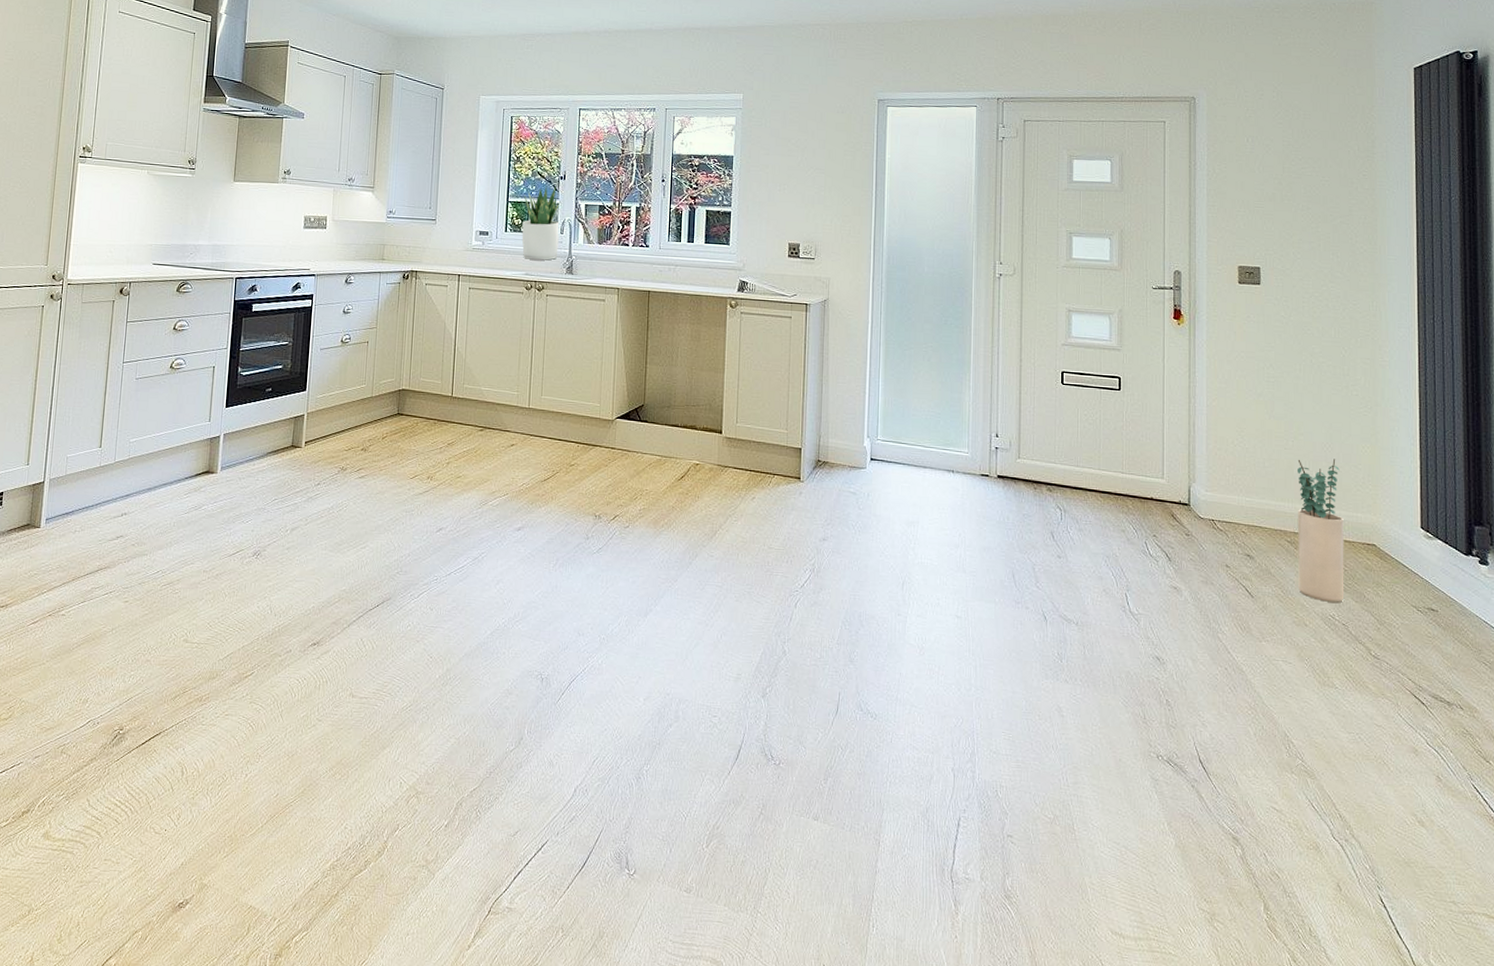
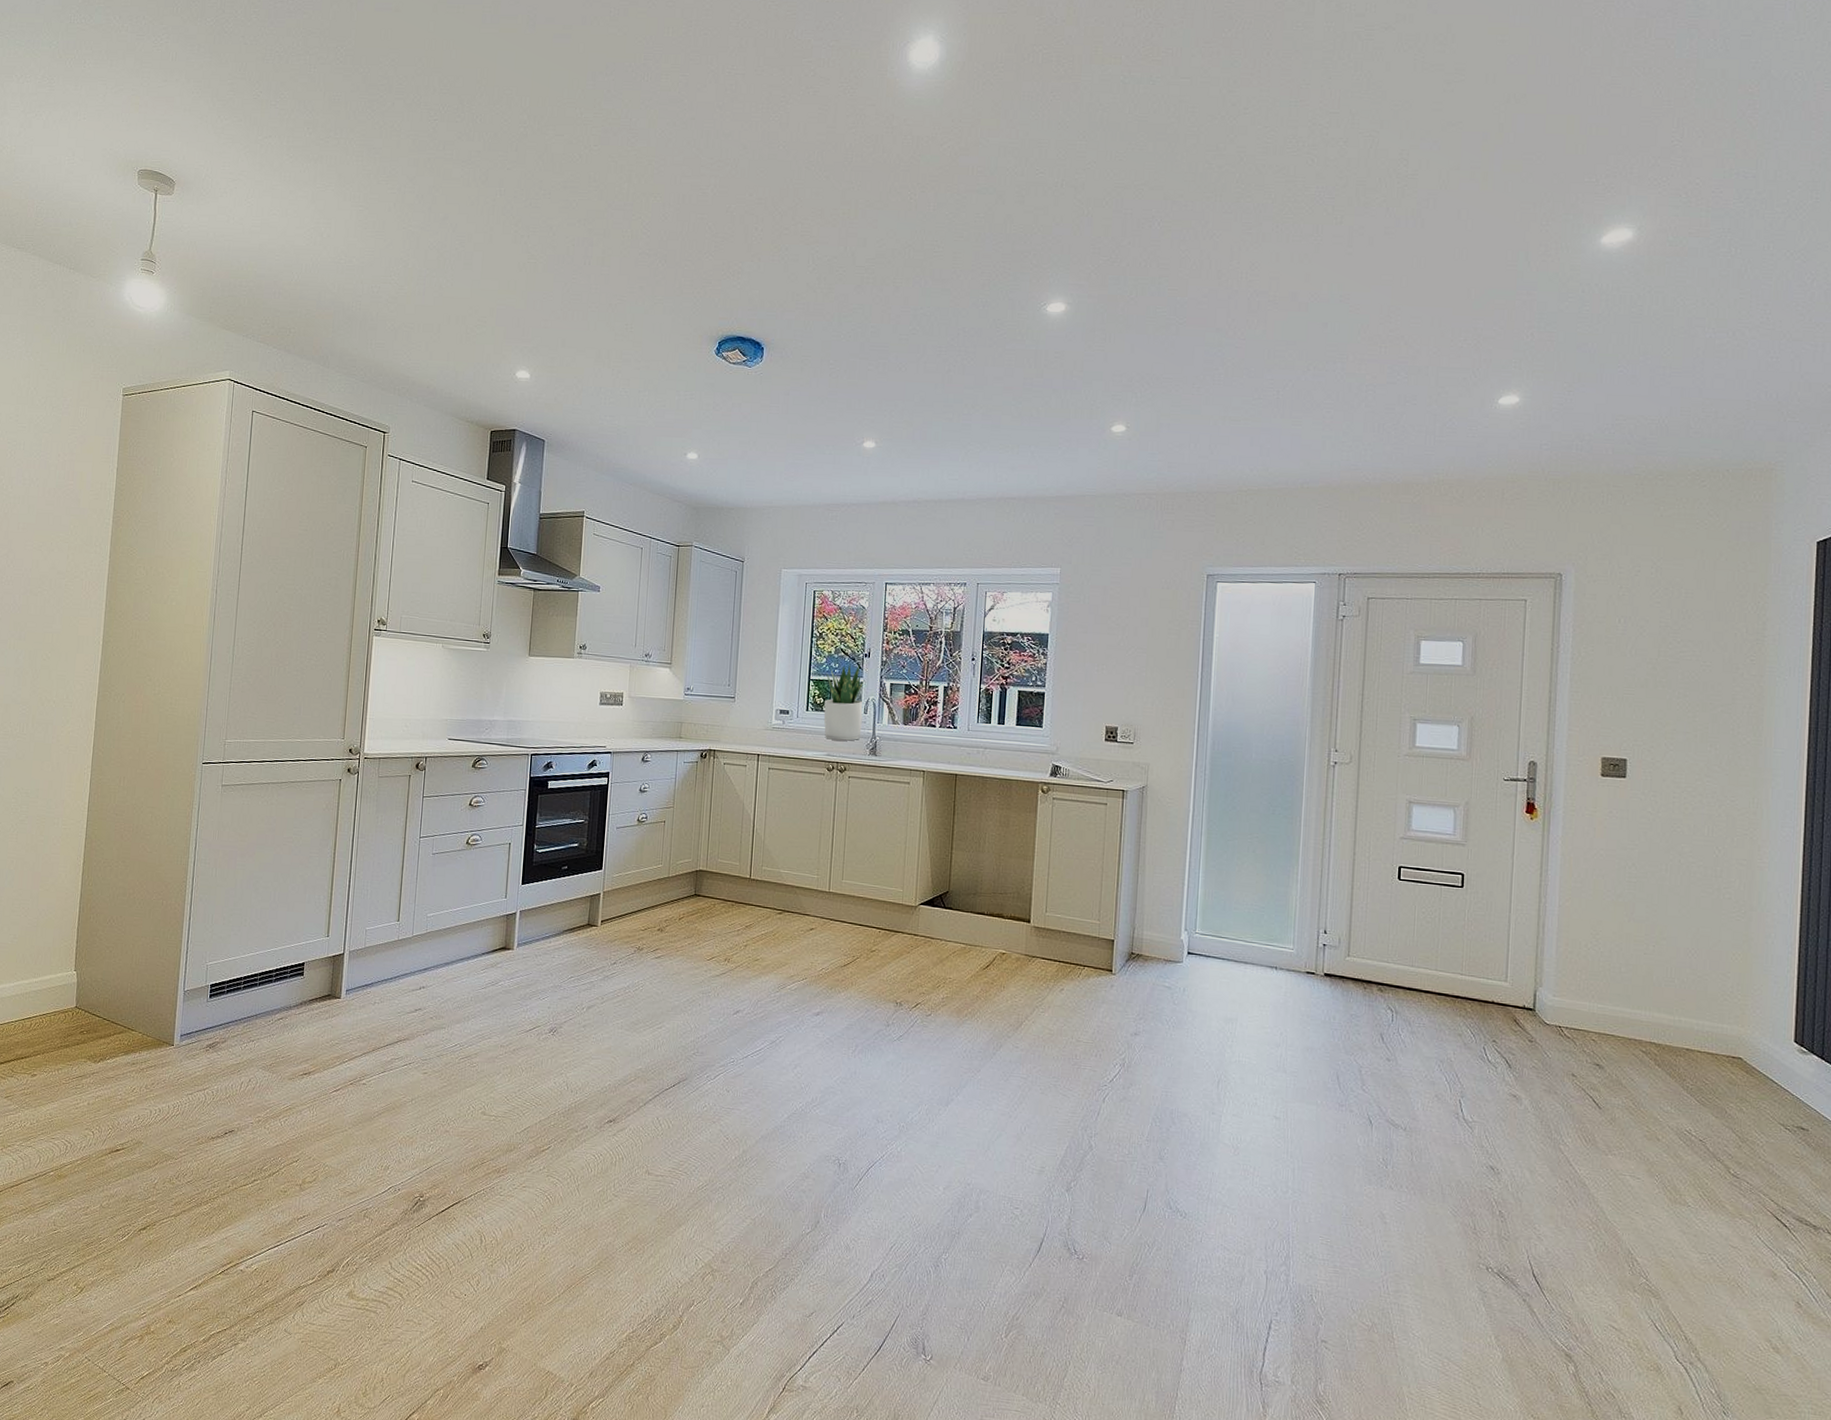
vase: present [1297,459,1345,603] -> none [1652,965,1707,1118]

